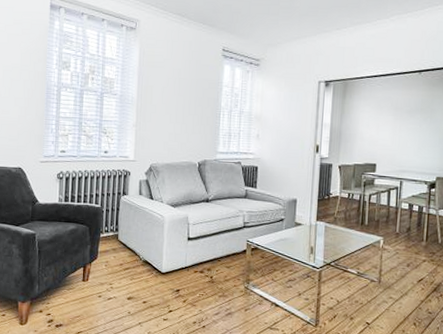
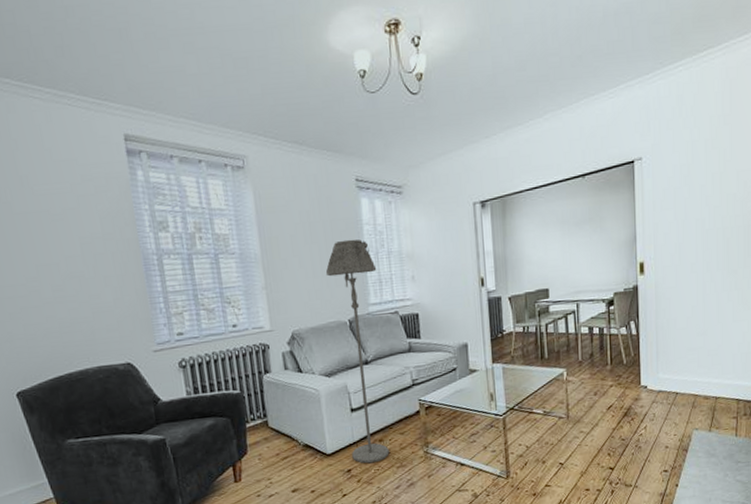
floor lamp: none [182,96,229,288] -> present [325,239,389,464]

